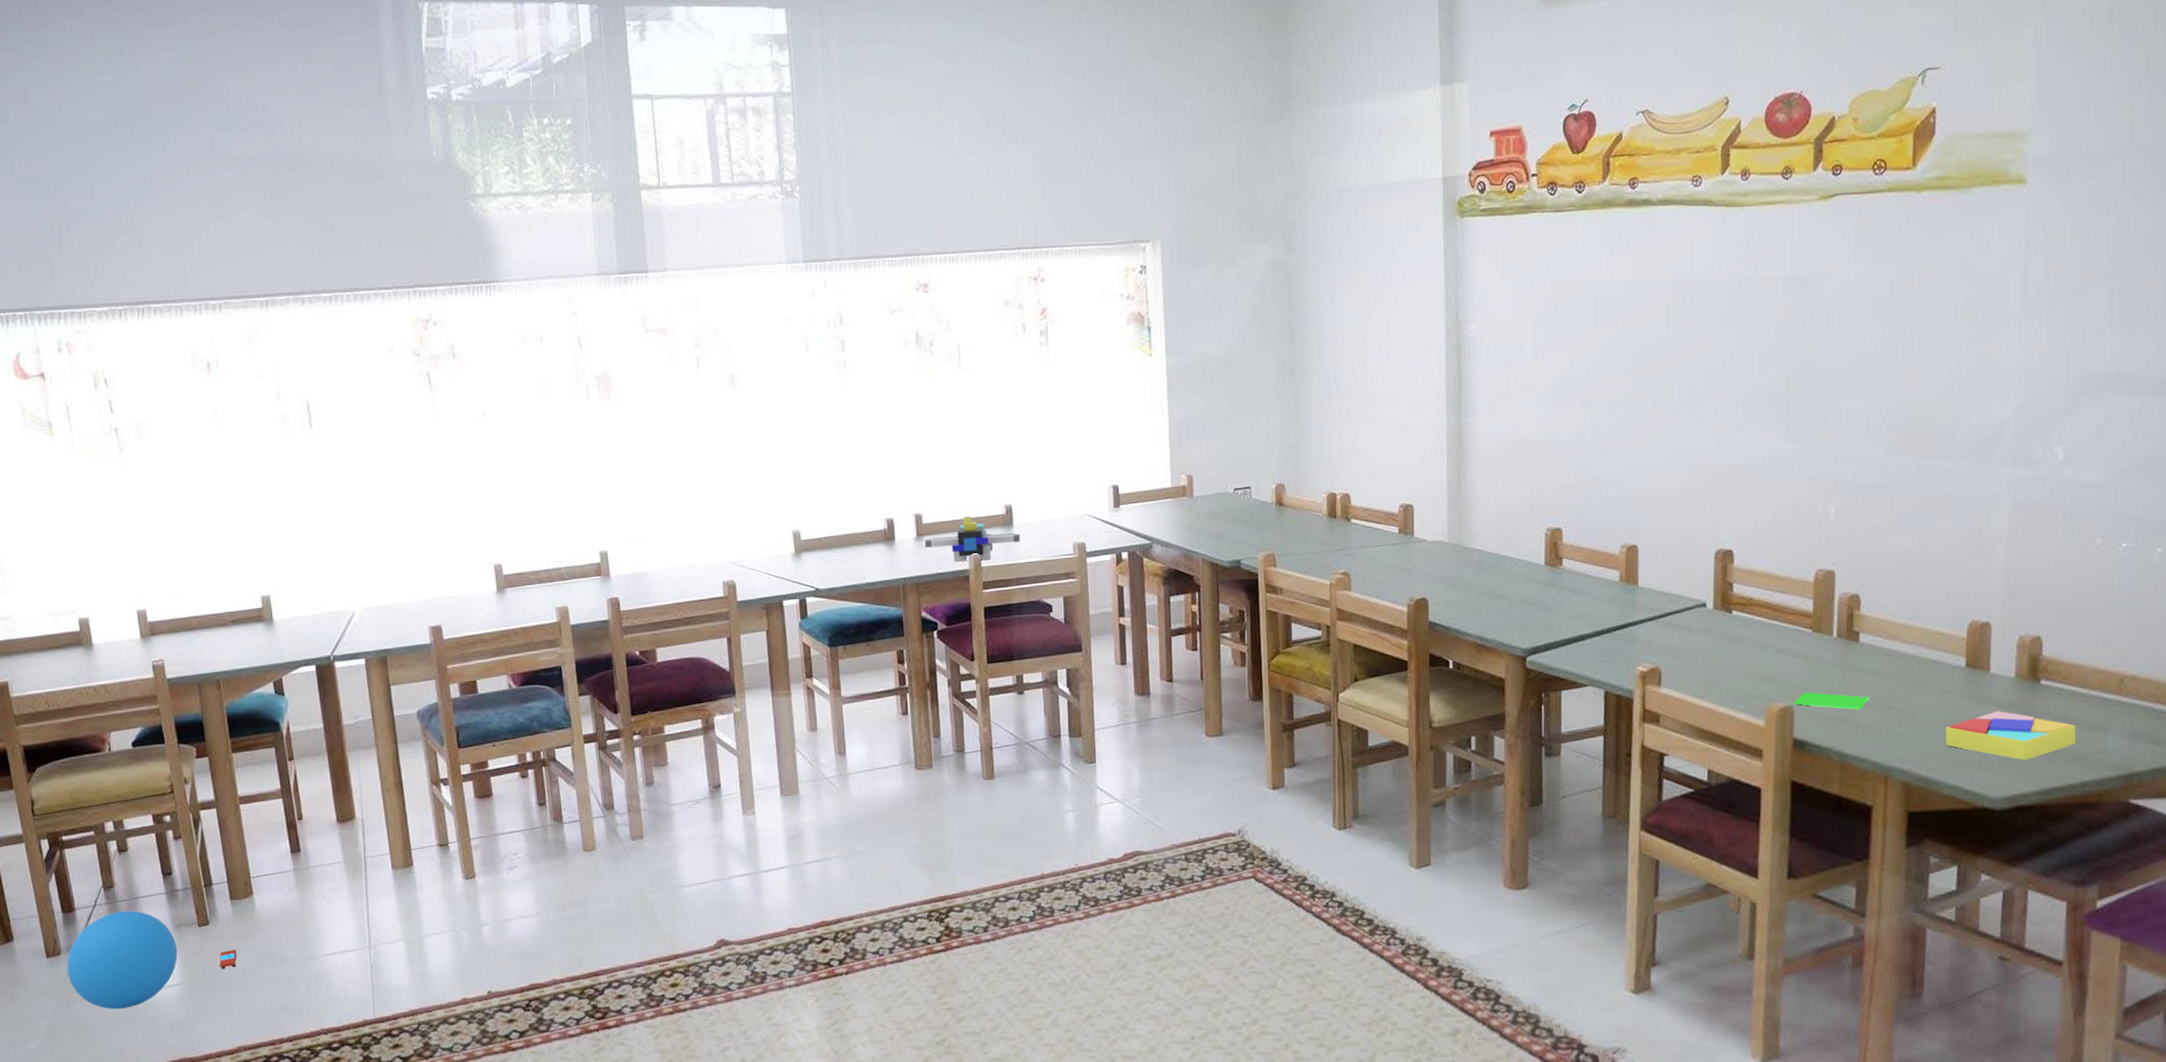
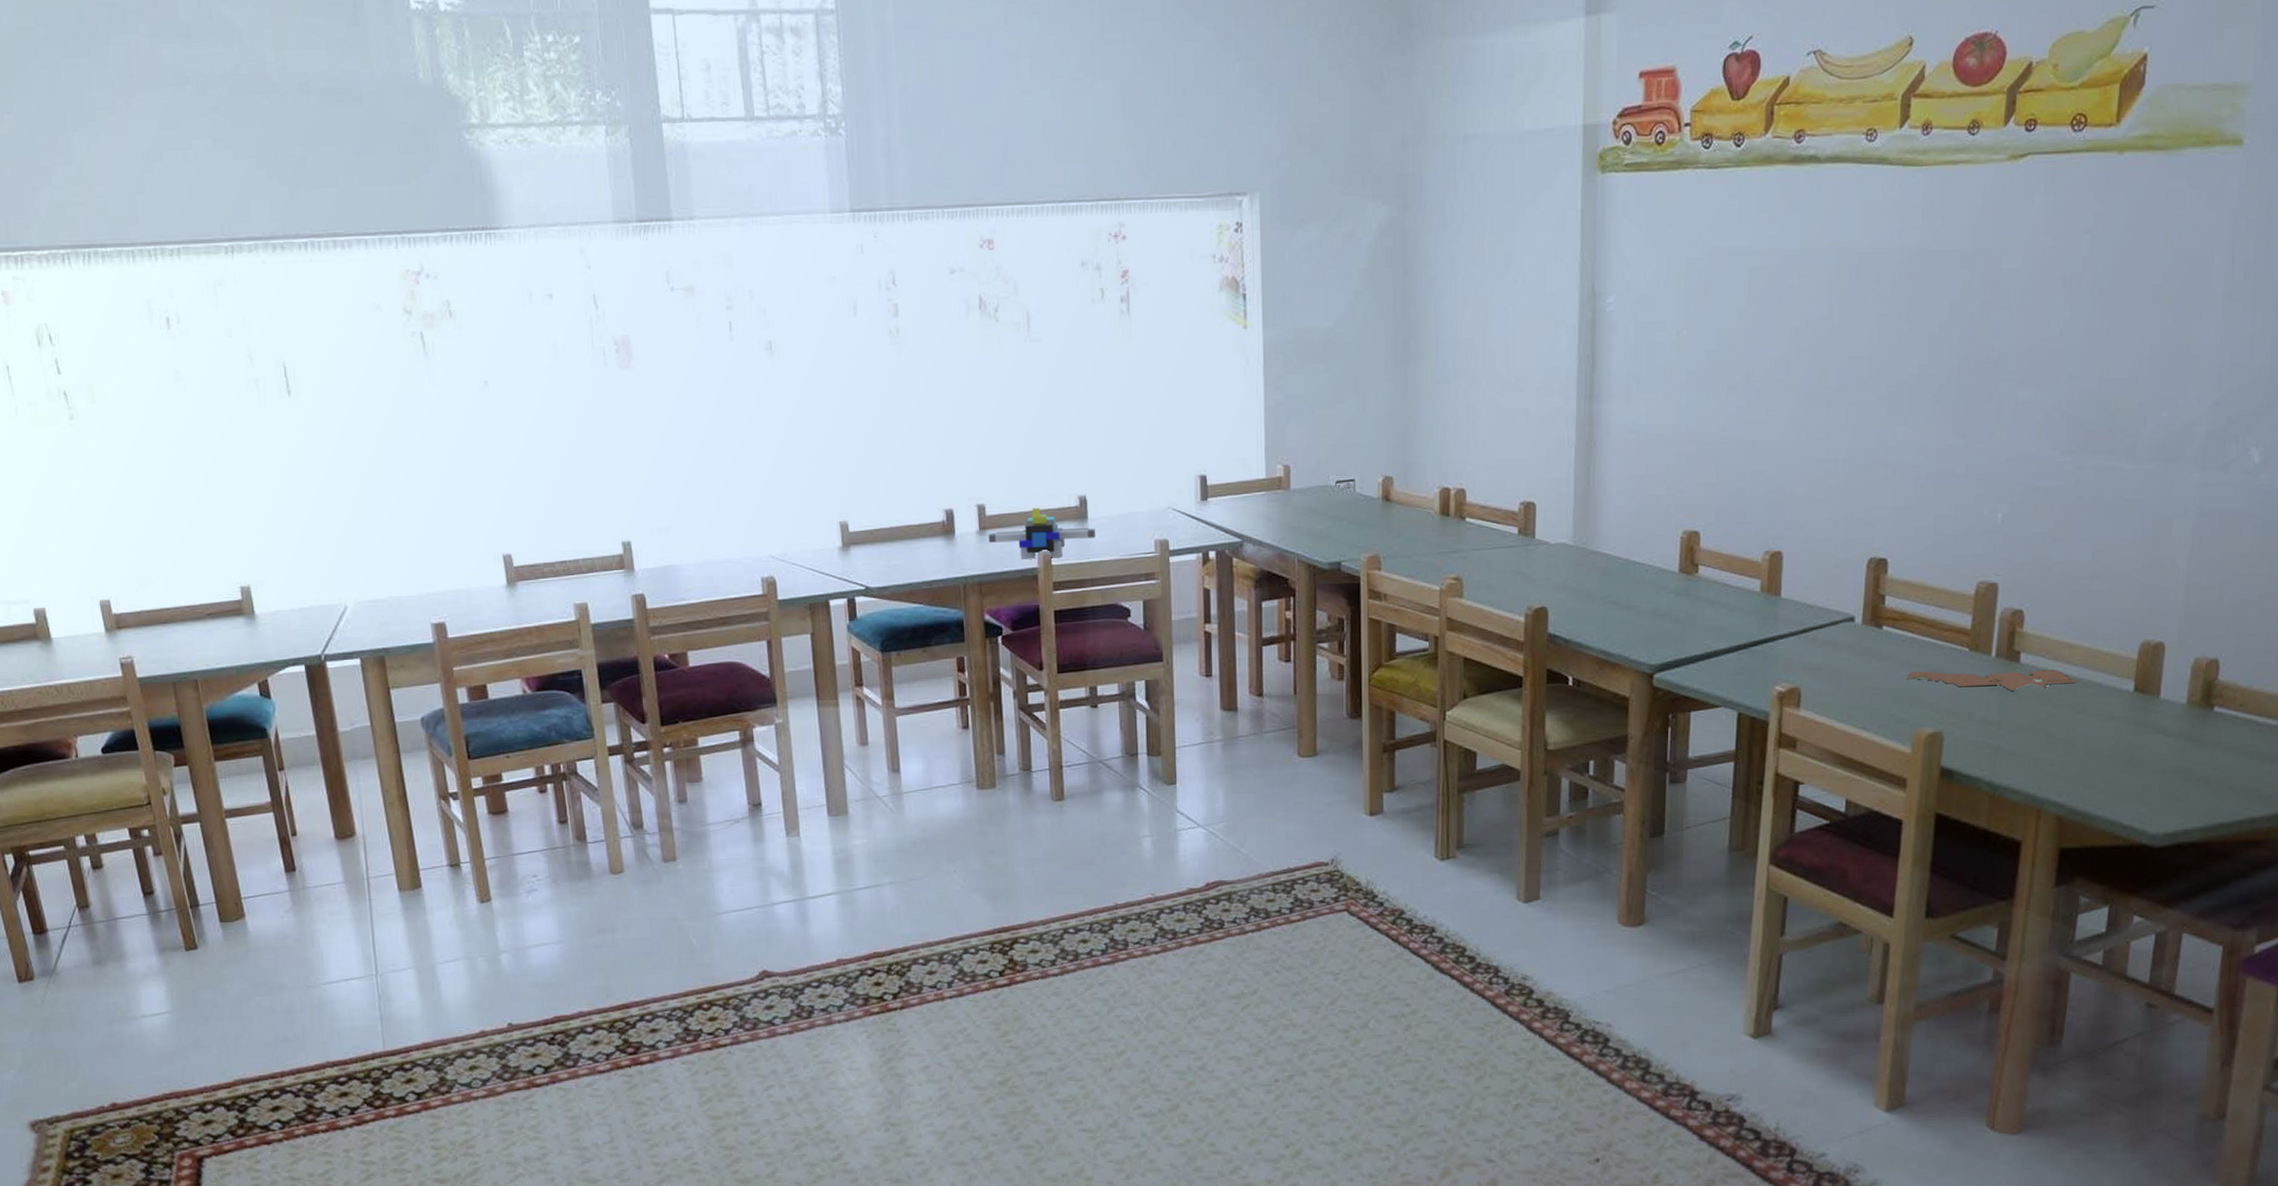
ball: present [66,910,178,1010] -> none [41,932,164,1039]
toy car: present [219,949,237,969] -> none [210,975,230,997]
papers: none [1757,648,1913,668] -> present [1907,670,2077,691]
puzzle: present [1792,692,2077,760] -> none [1942,717,2249,794]

